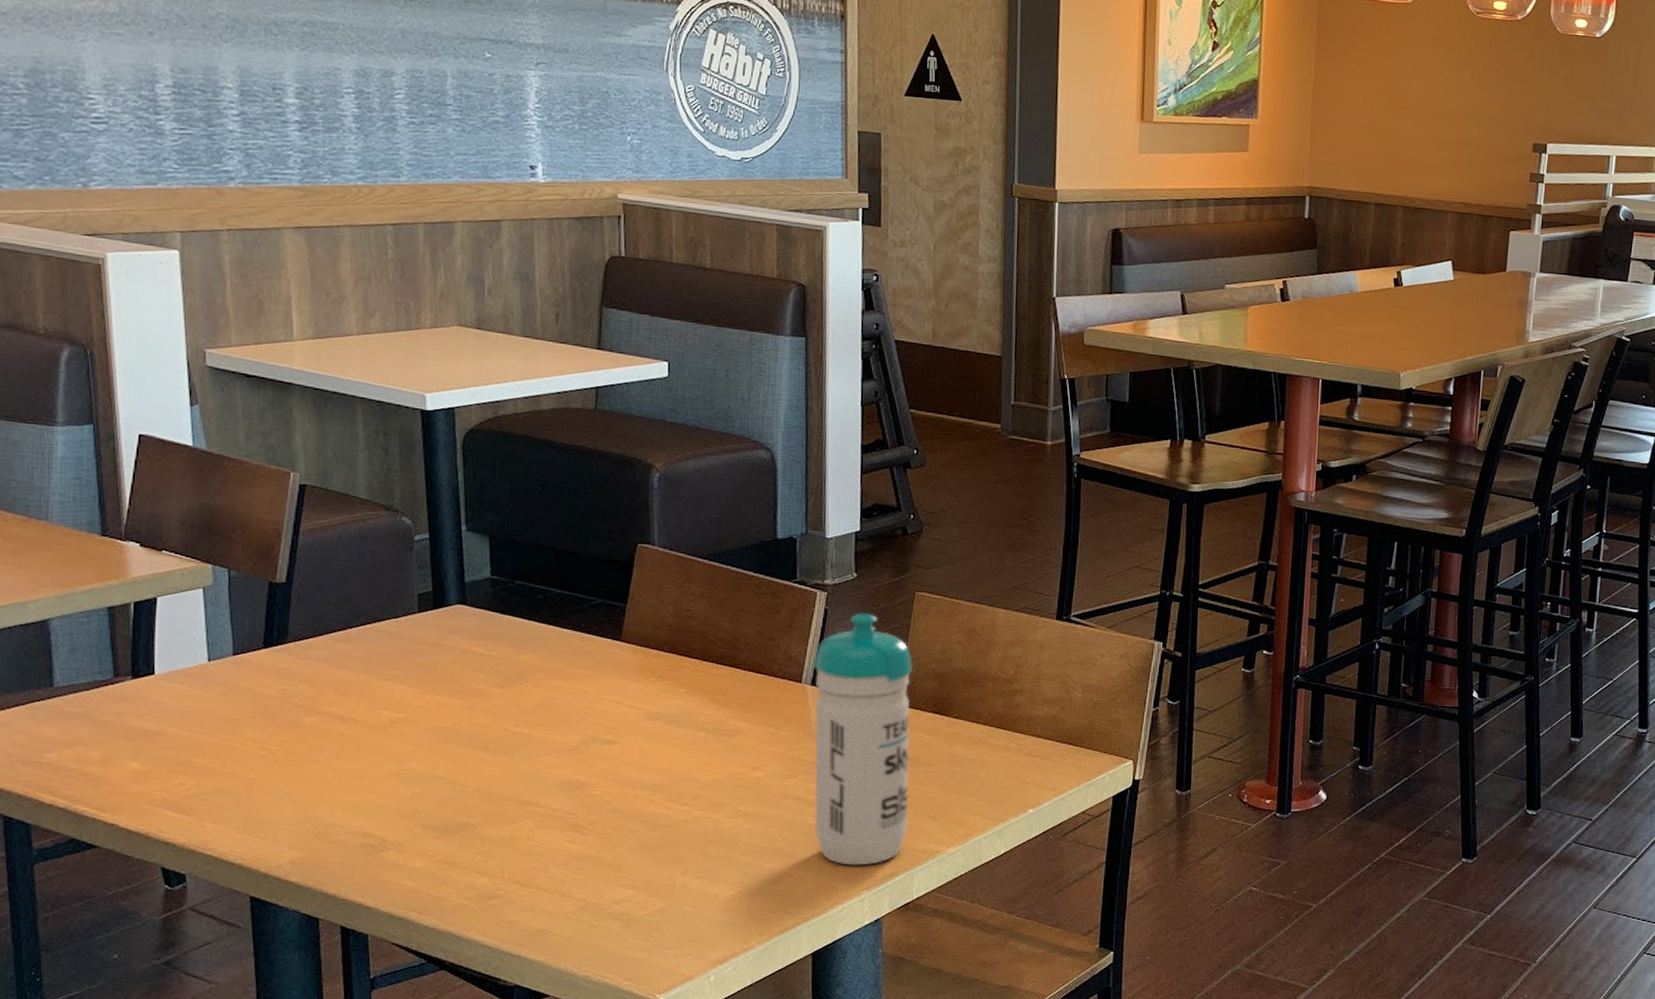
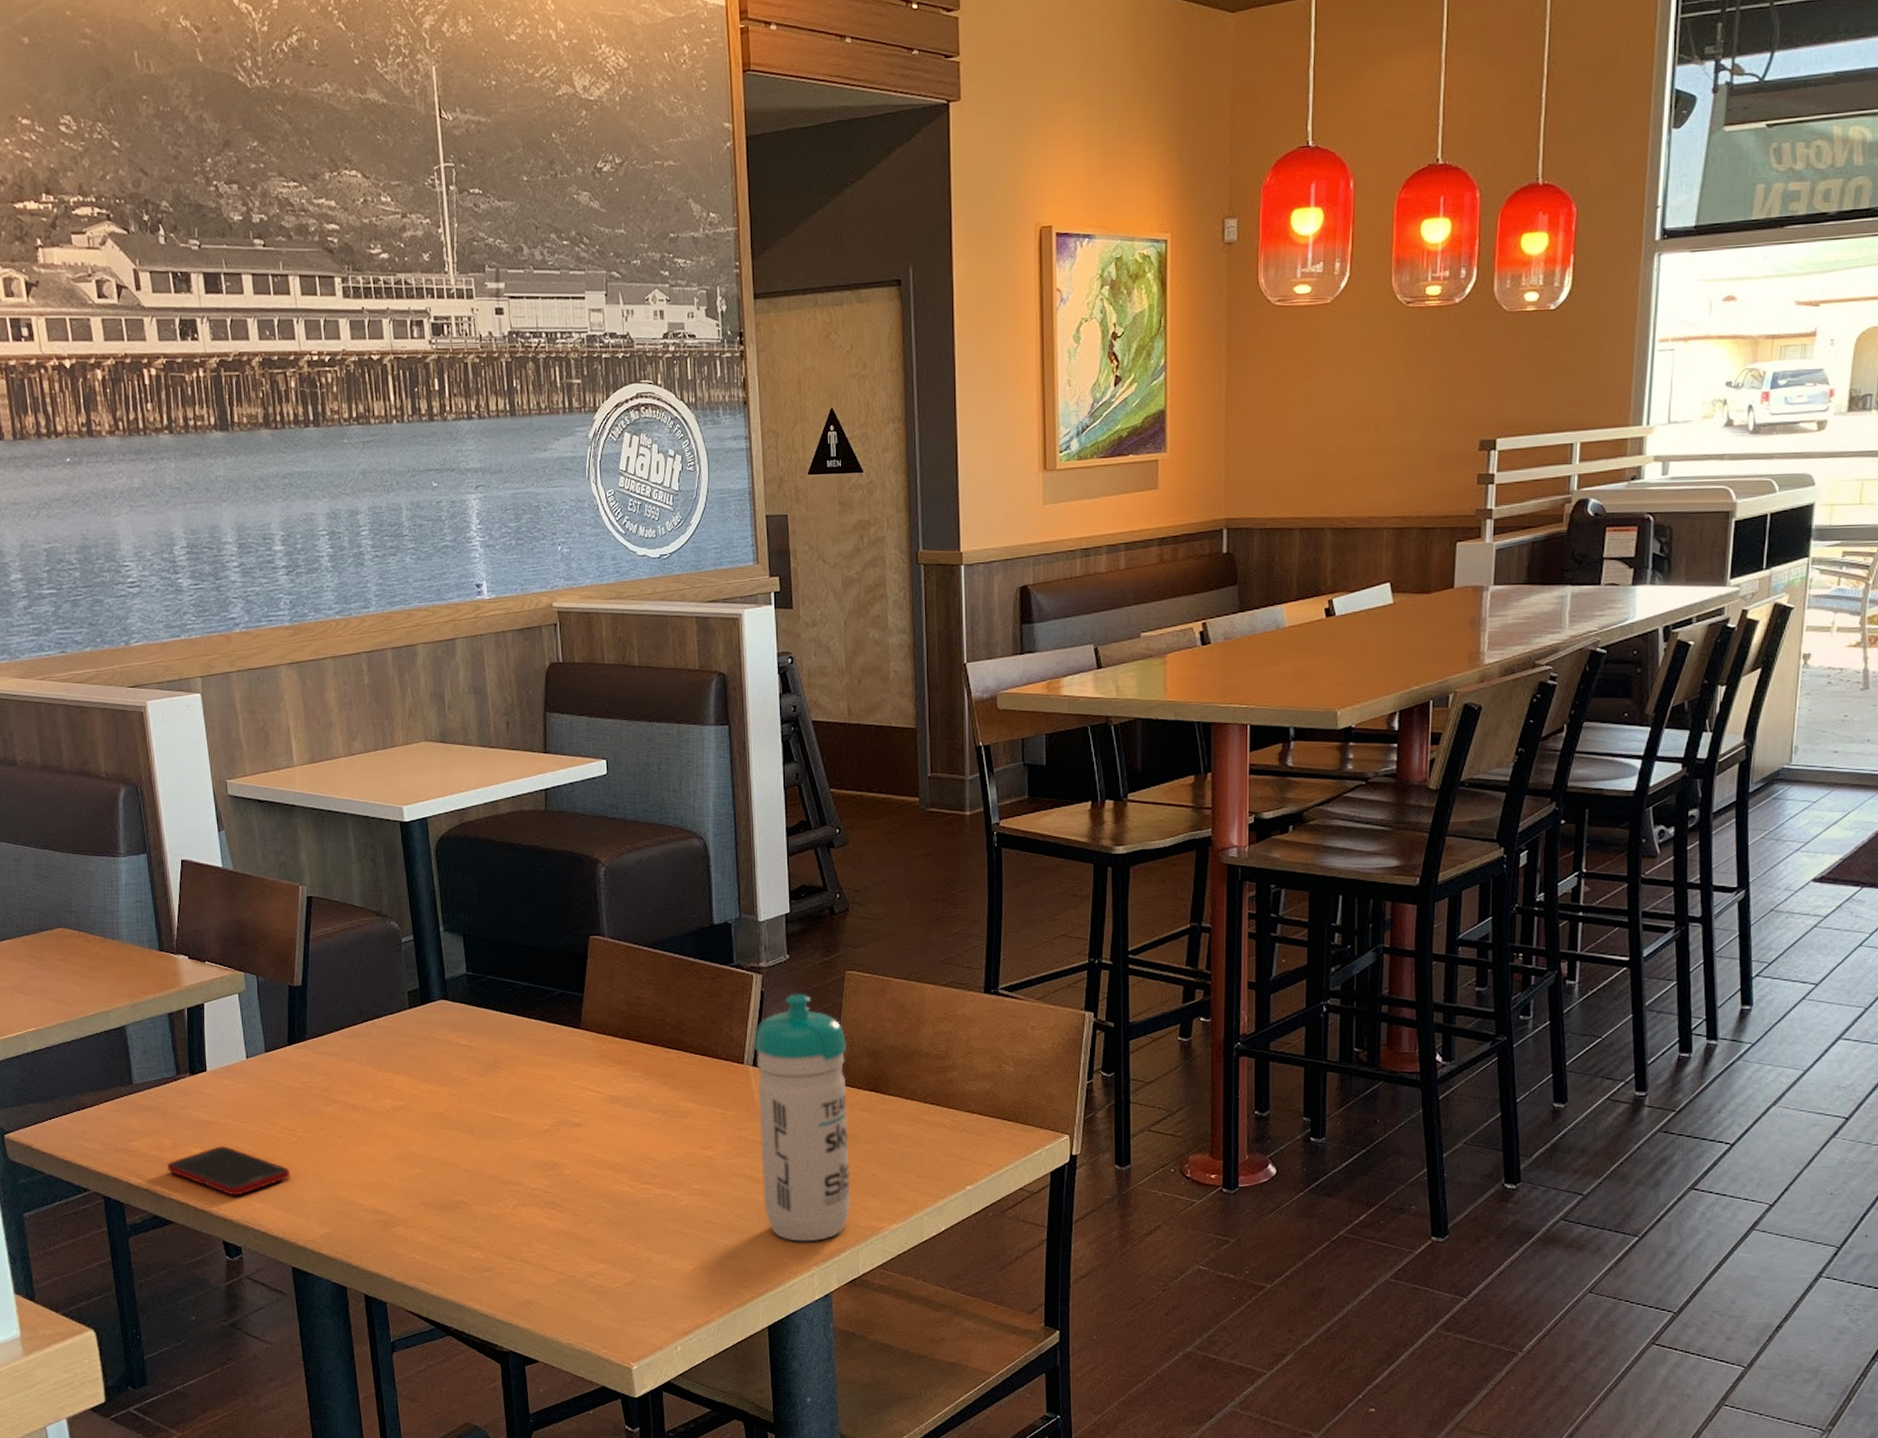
cell phone: none [94,760,256,816] -> present [168,1146,291,1196]

